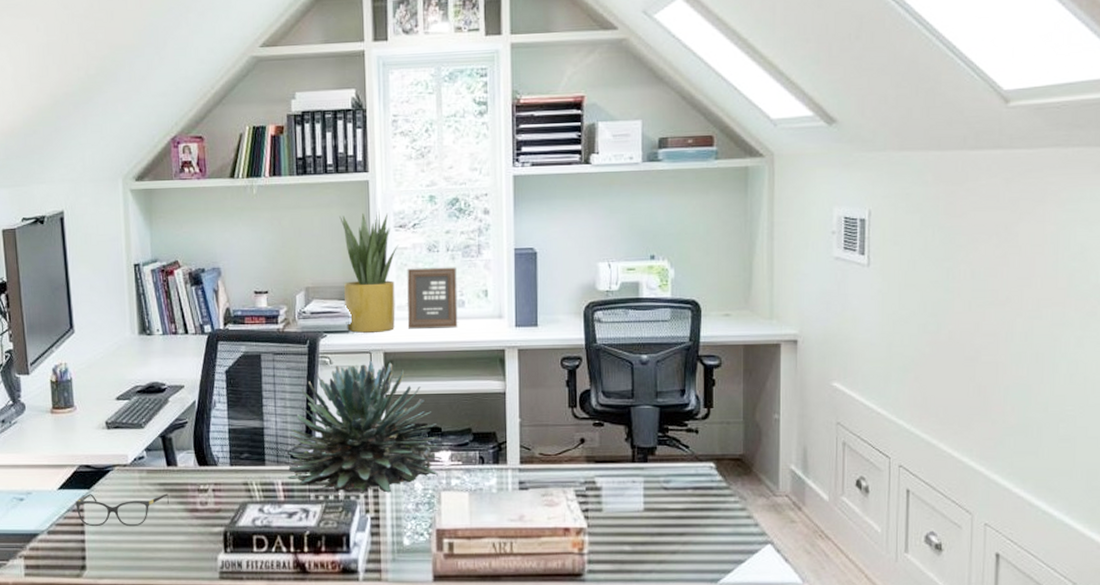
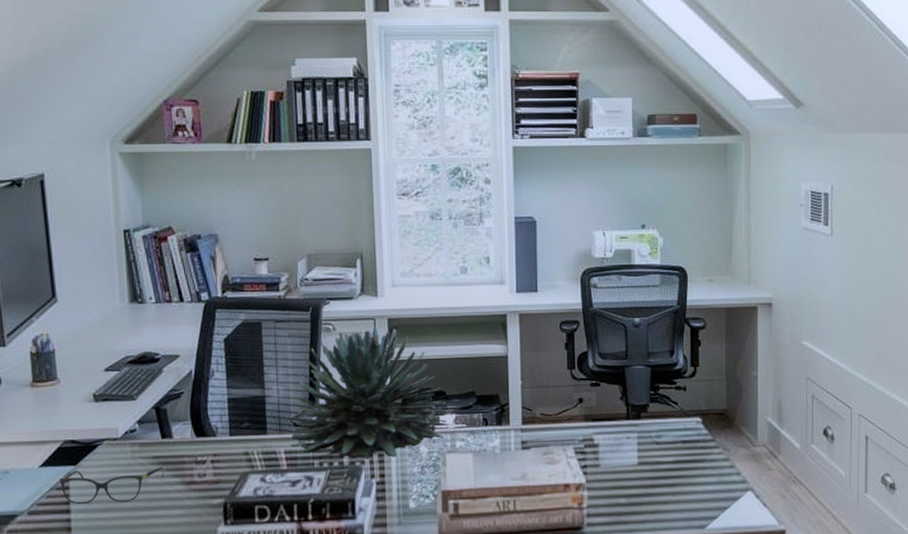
planter: present [339,209,399,333] -> none [342,177,402,300]
picture frame: present [407,267,458,329] -> none [410,234,461,295]

